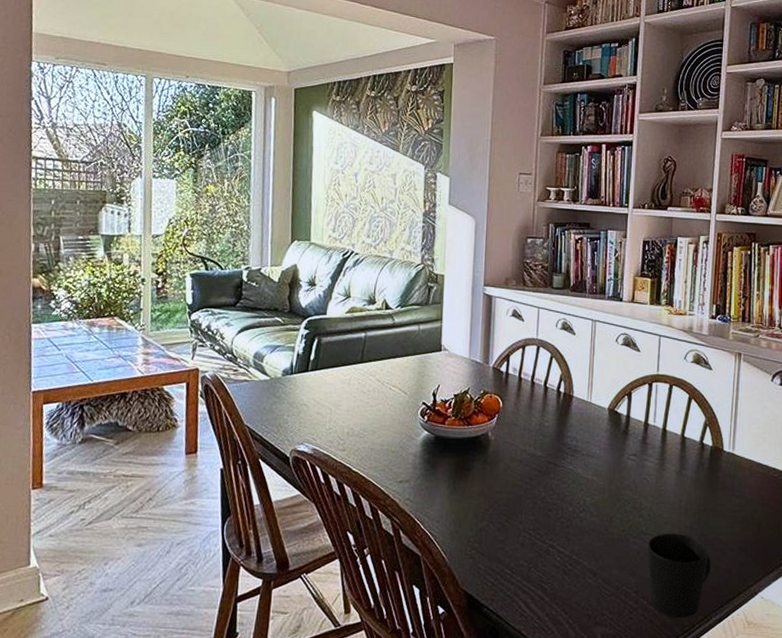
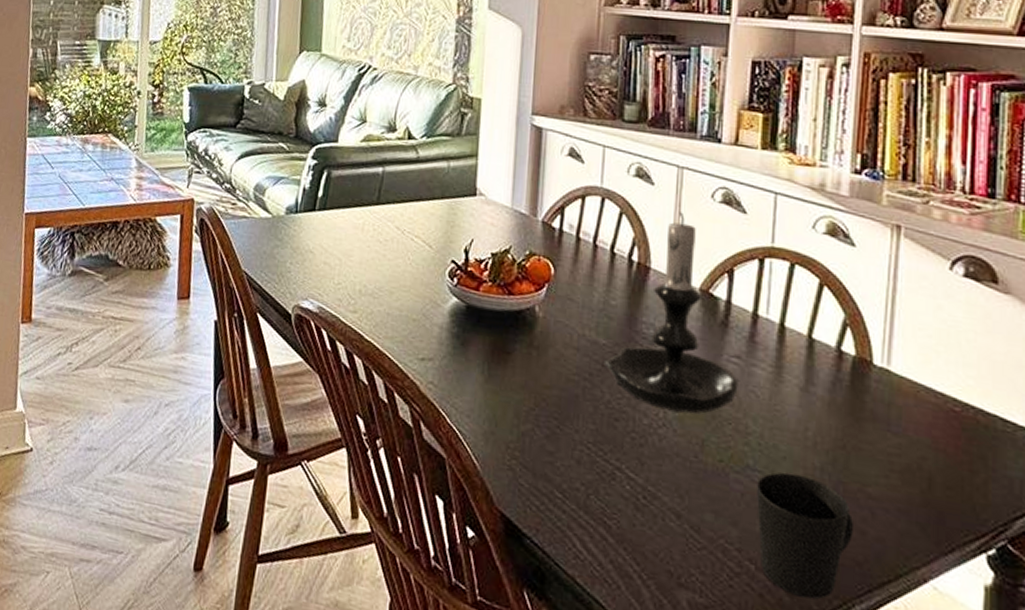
candle holder: none [540,353,635,500] -> present [603,212,738,414]

